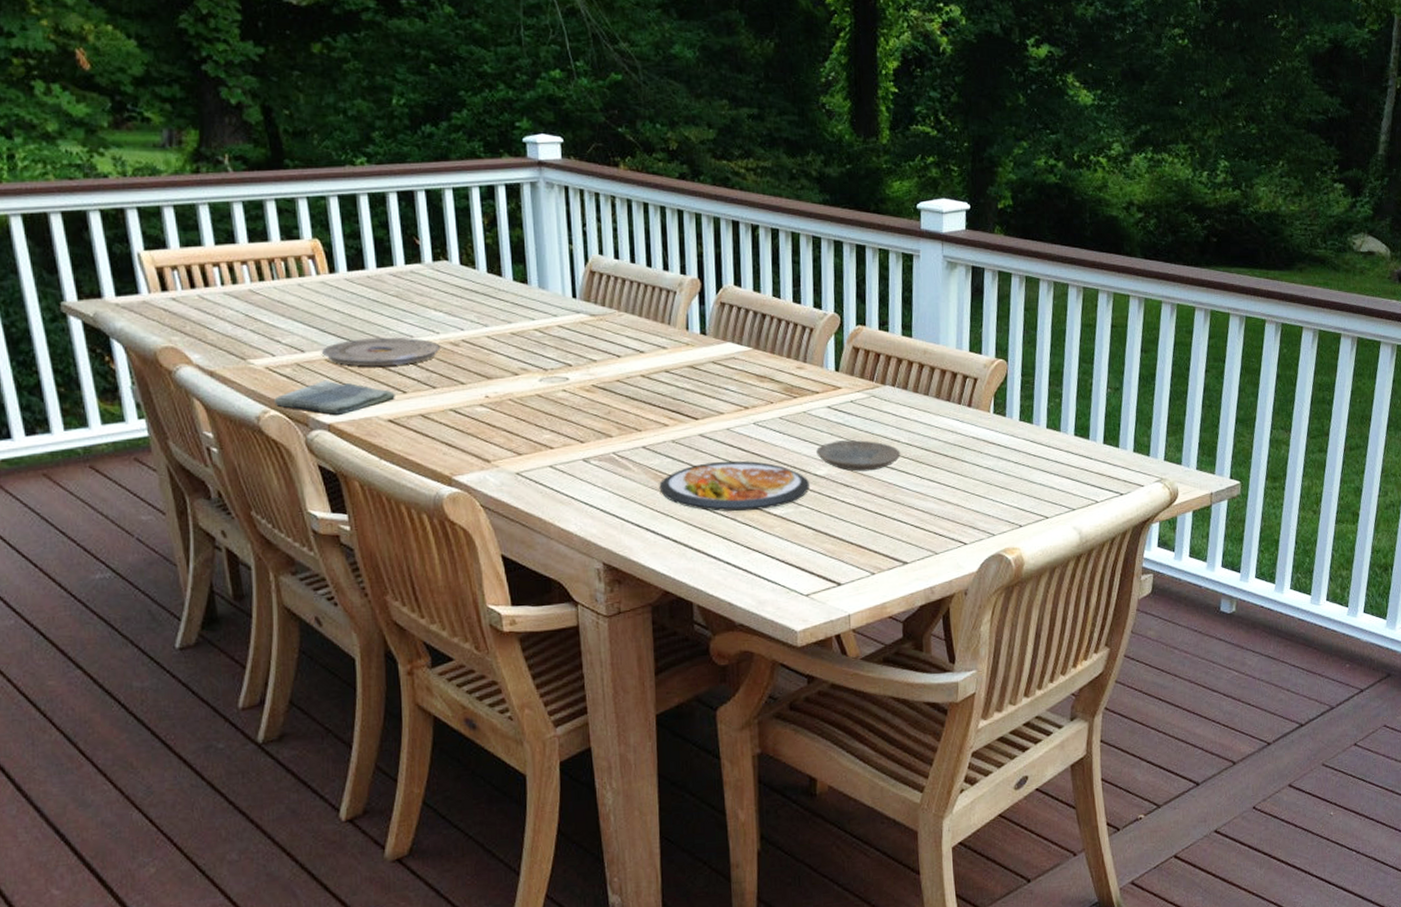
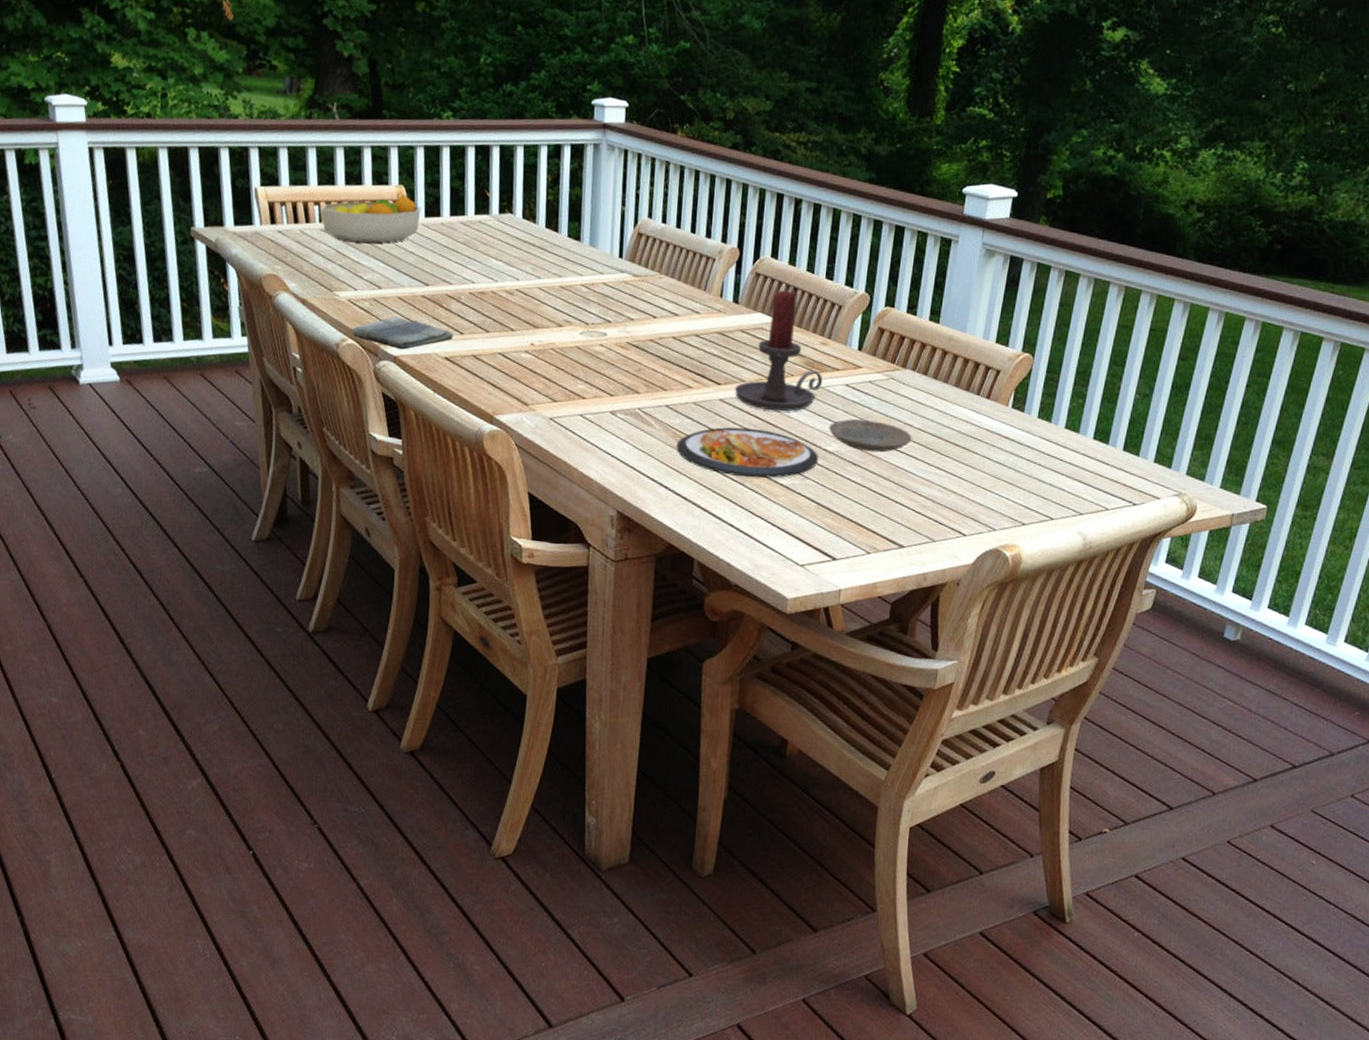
fruit bowl: none [221,248,342,303] -> present [320,194,421,243]
plate: present [321,338,440,367] -> none [395,280,497,308]
candle holder: none [713,317,804,441] -> present [734,290,823,412]

